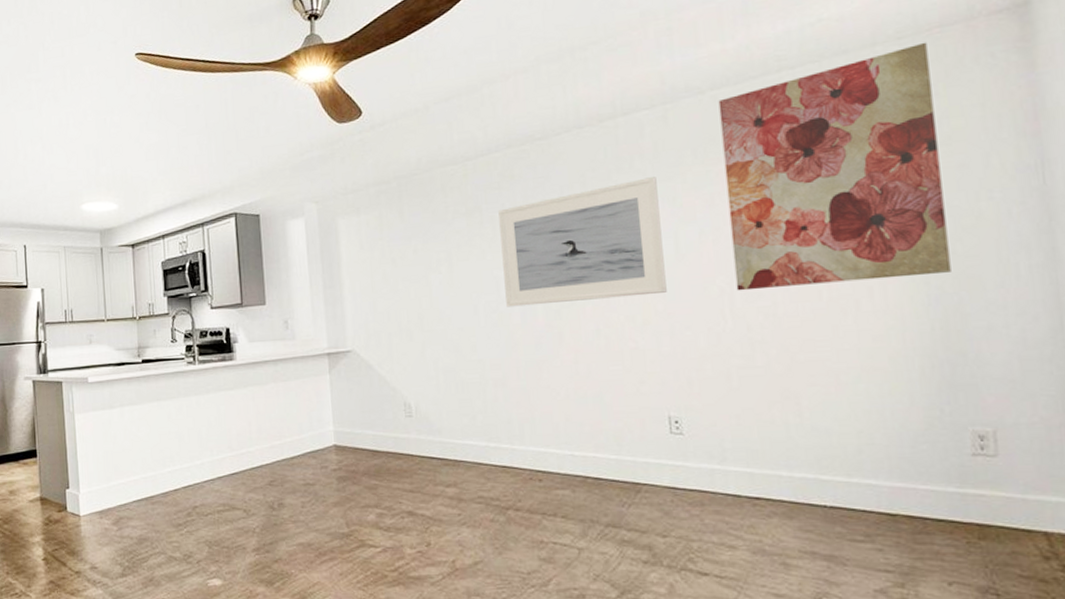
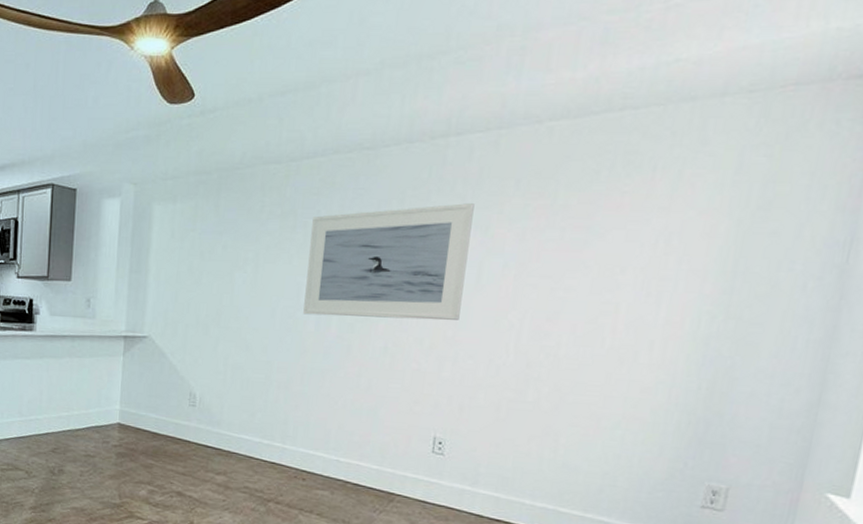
wall art: present [718,42,951,291] -> none [526,99,777,337]

